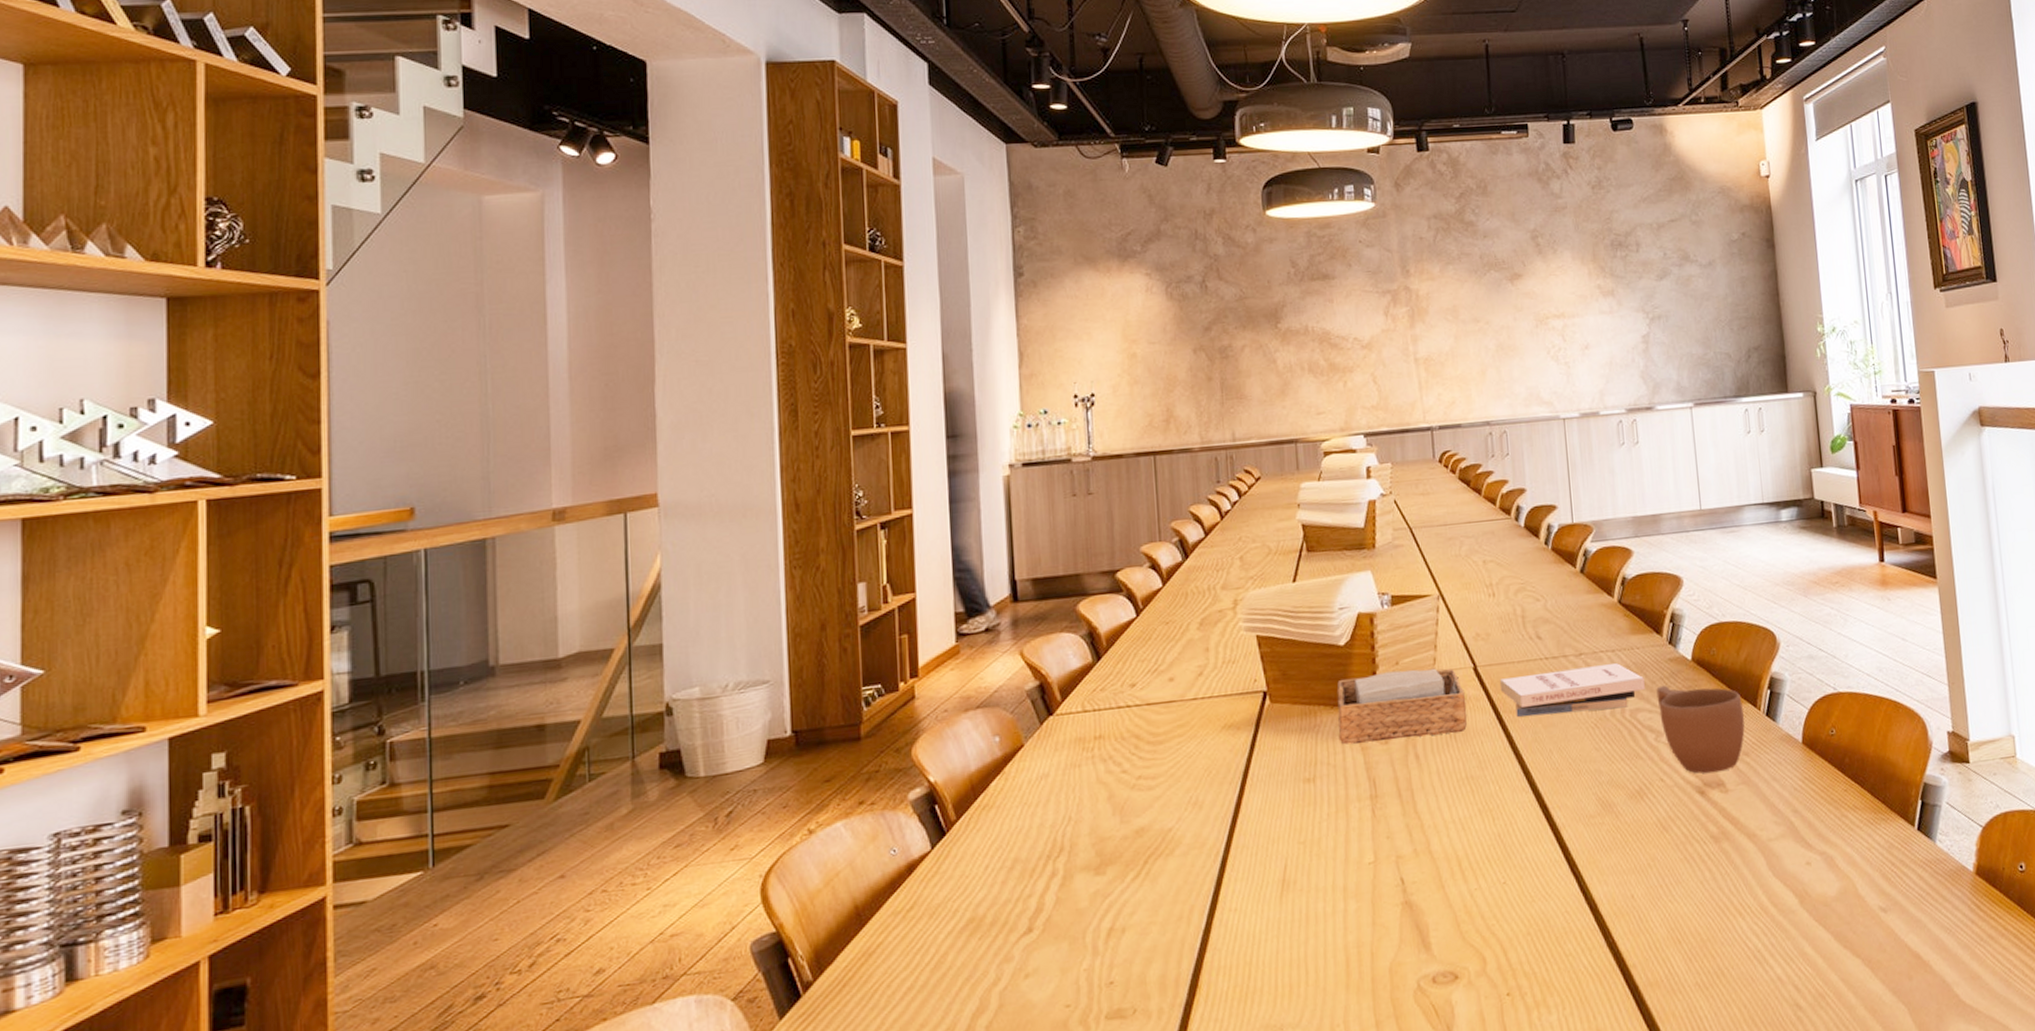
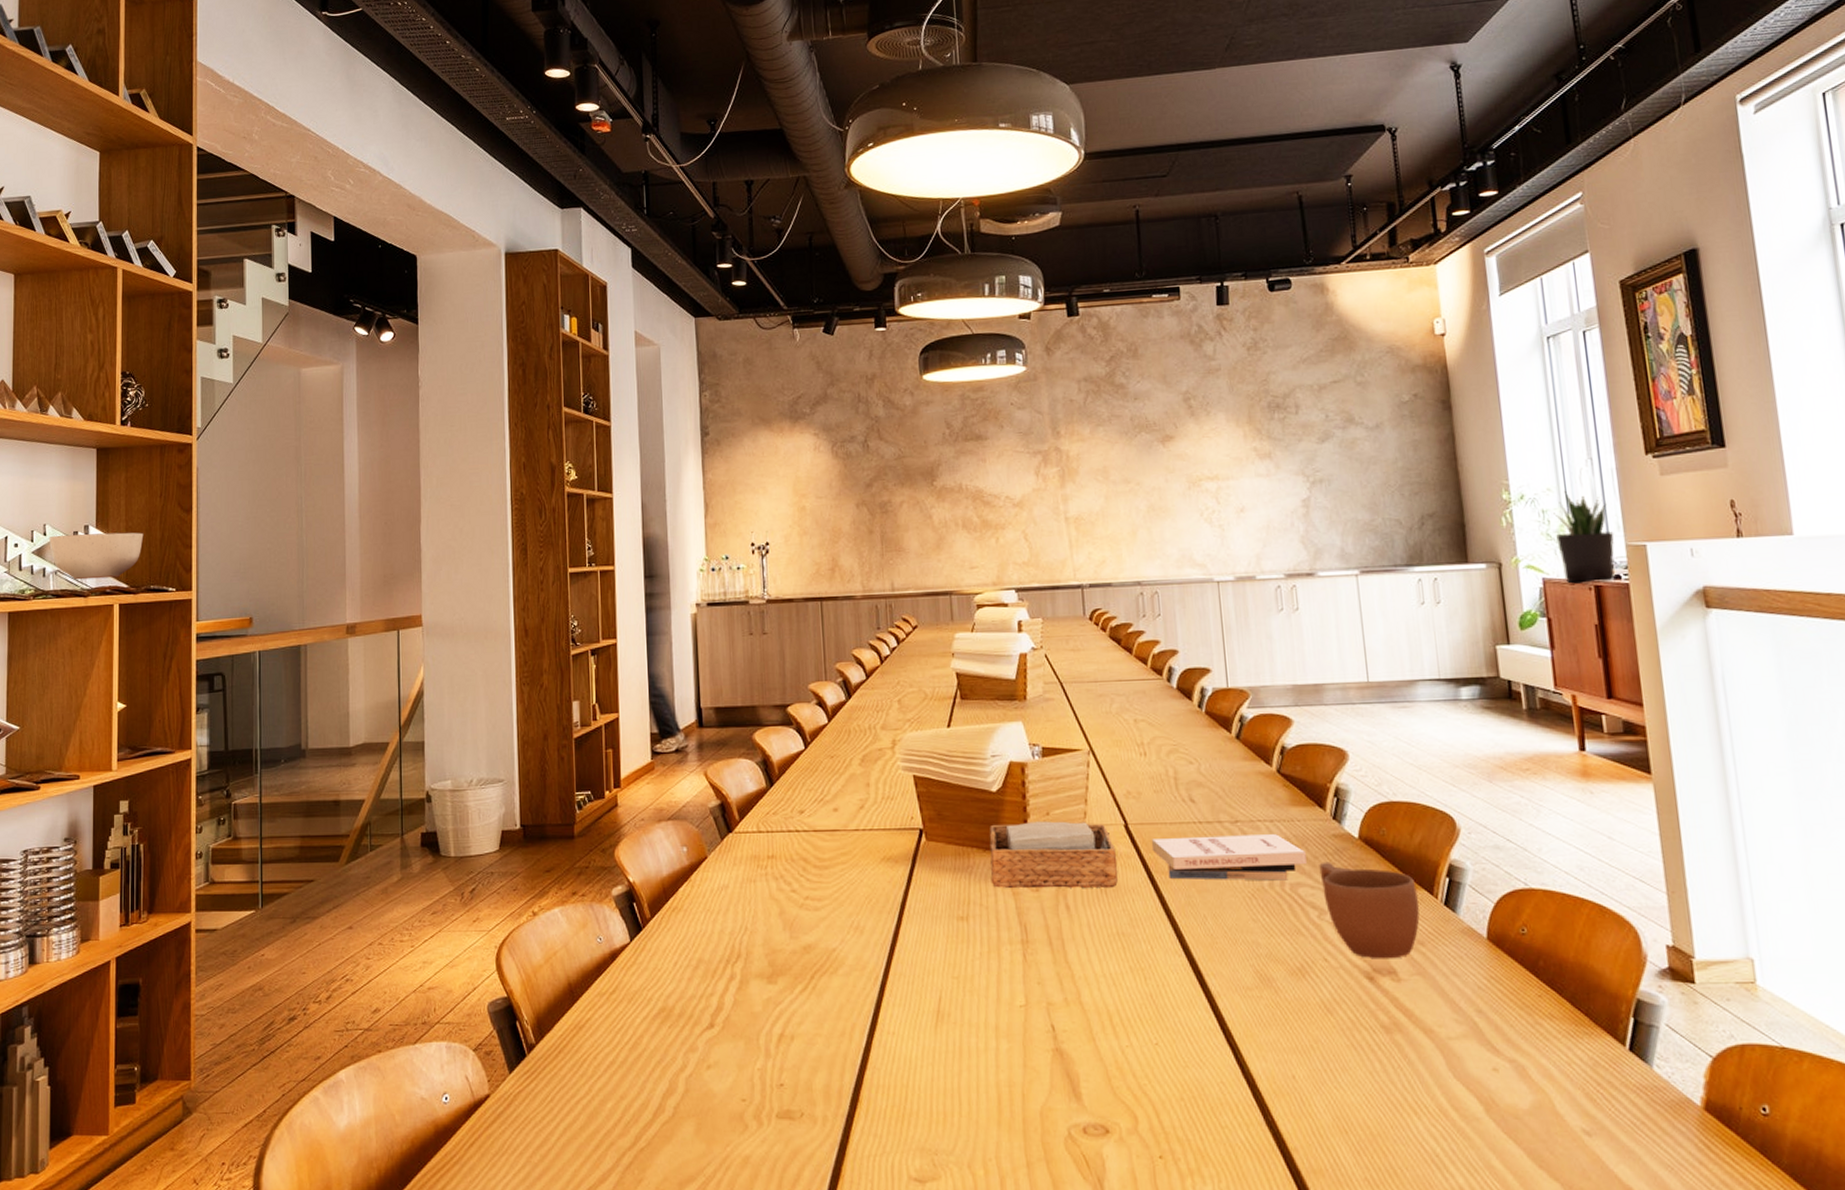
bowl: none [88,405,245,471] -> present [48,532,144,580]
planter: none [1860,322,1910,409] -> present [1553,490,1616,584]

